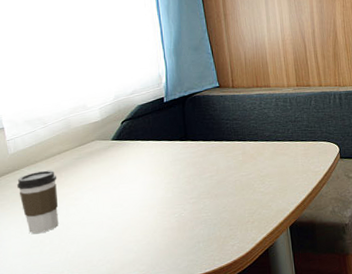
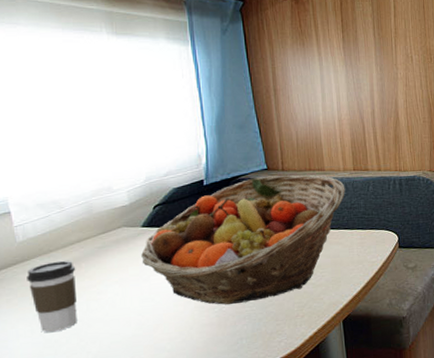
fruit basket: none [111,91,290,211] -> present [141,175,345,305]

